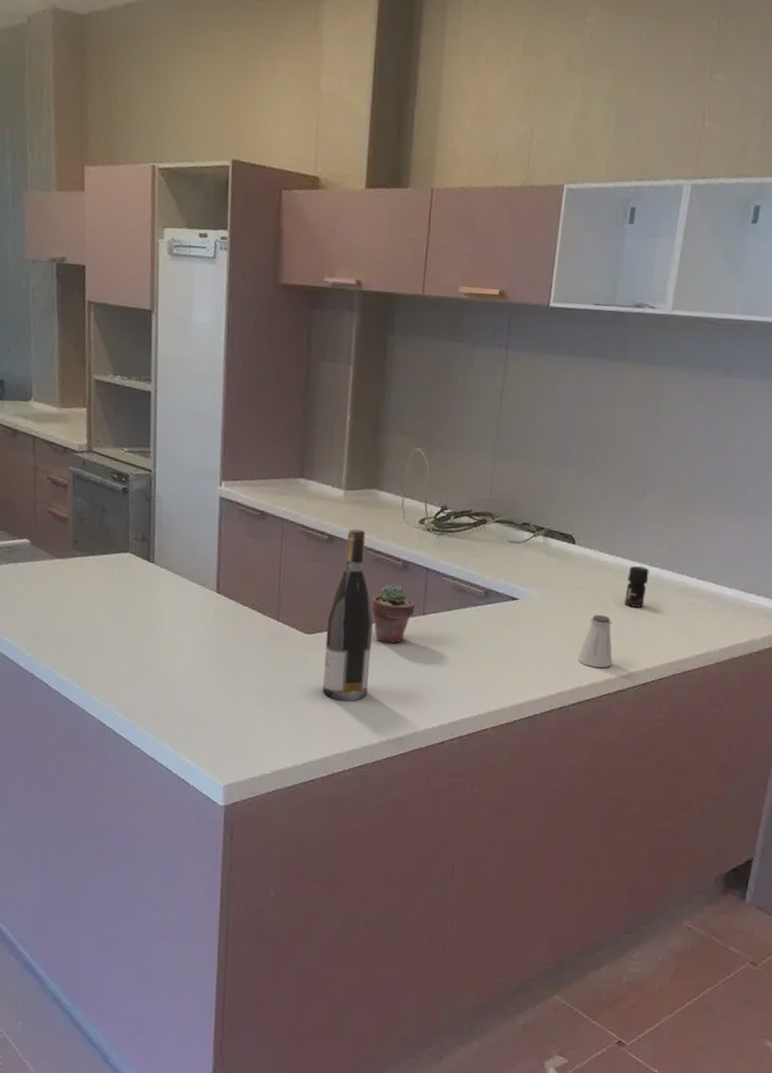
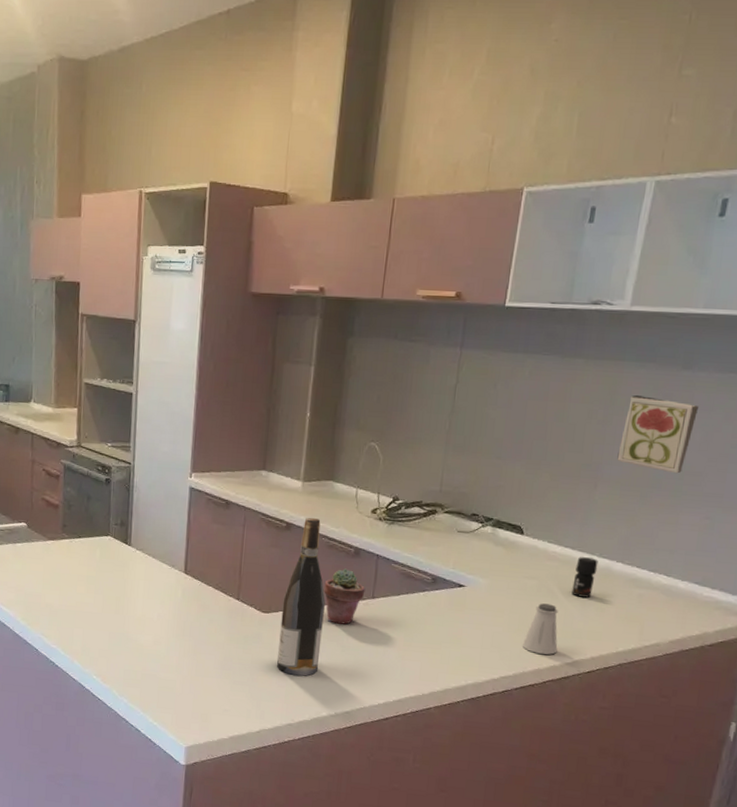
decorative tile: none [664,401,739,481] -> present [617,395,698,474]

